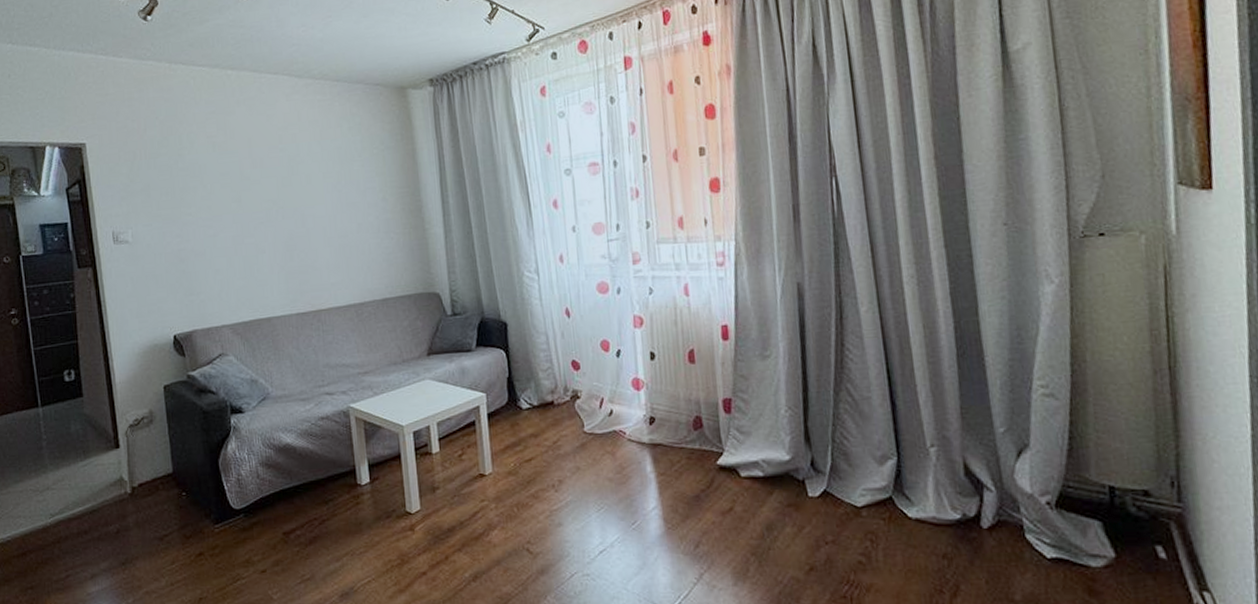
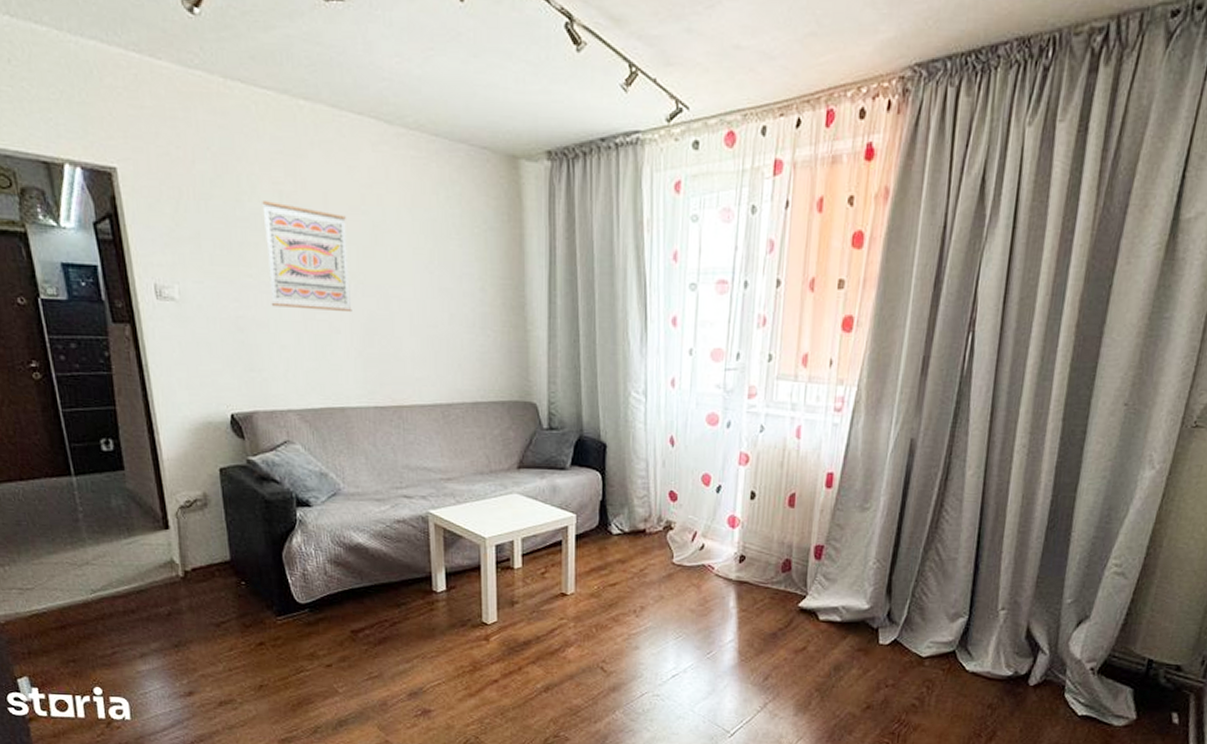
wall art: none [199,151,275,238] -> present [262,201,352,313]

